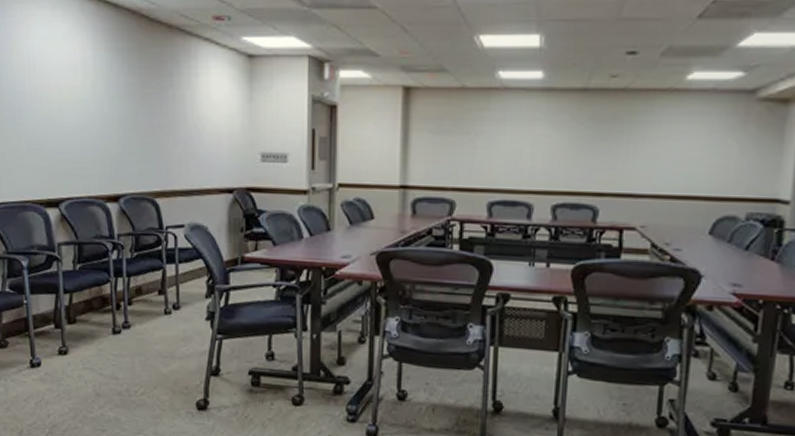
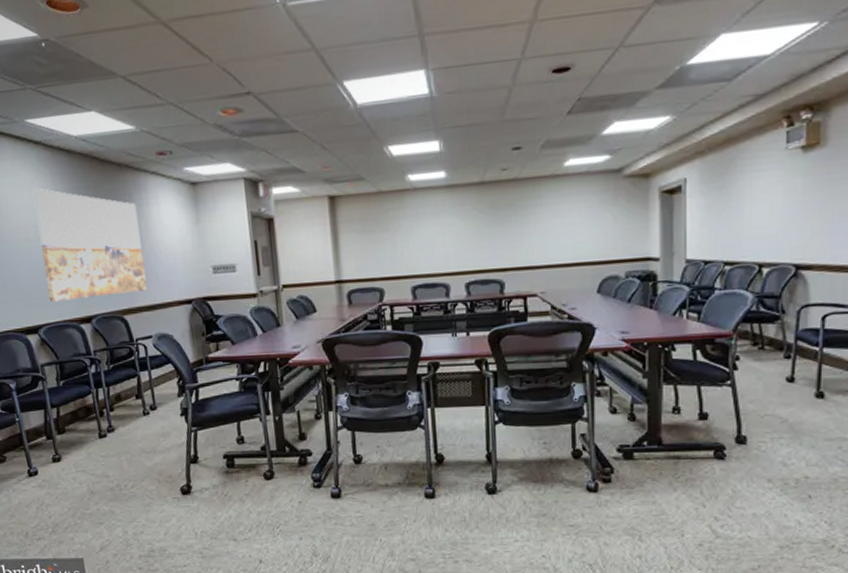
wall art: none [70,43,185,174] -> present [32,188,147,302]

